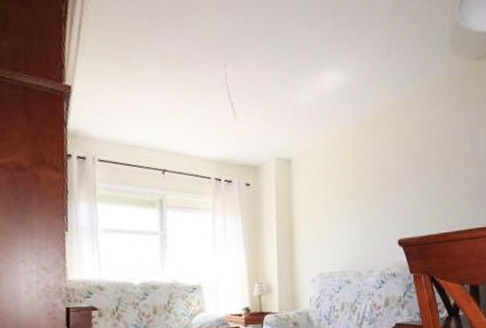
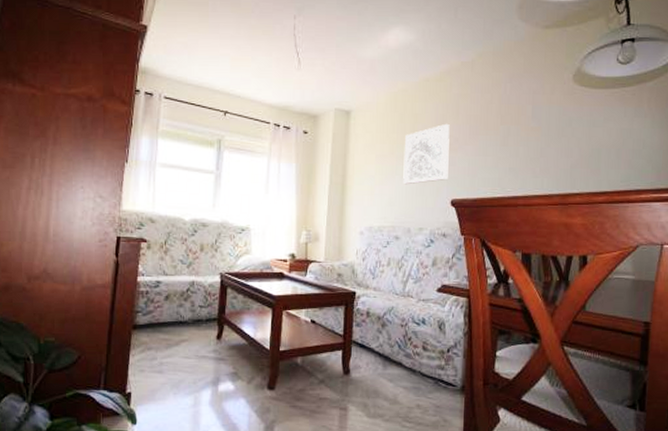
wall art: none [348,164,394,229] -> present [403,123,450,185]

